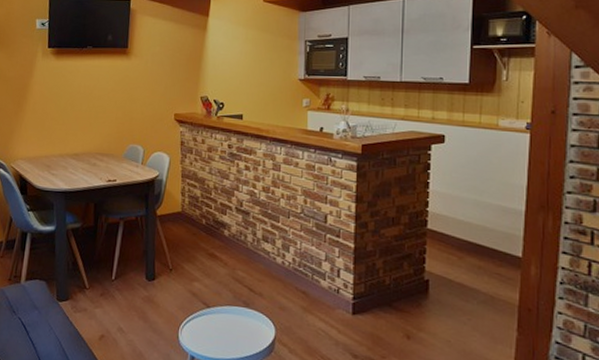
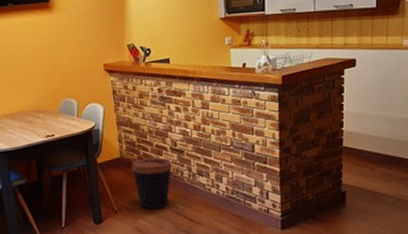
coffee cup: none [191,215,237,273] -> present [131,157,173,209]

